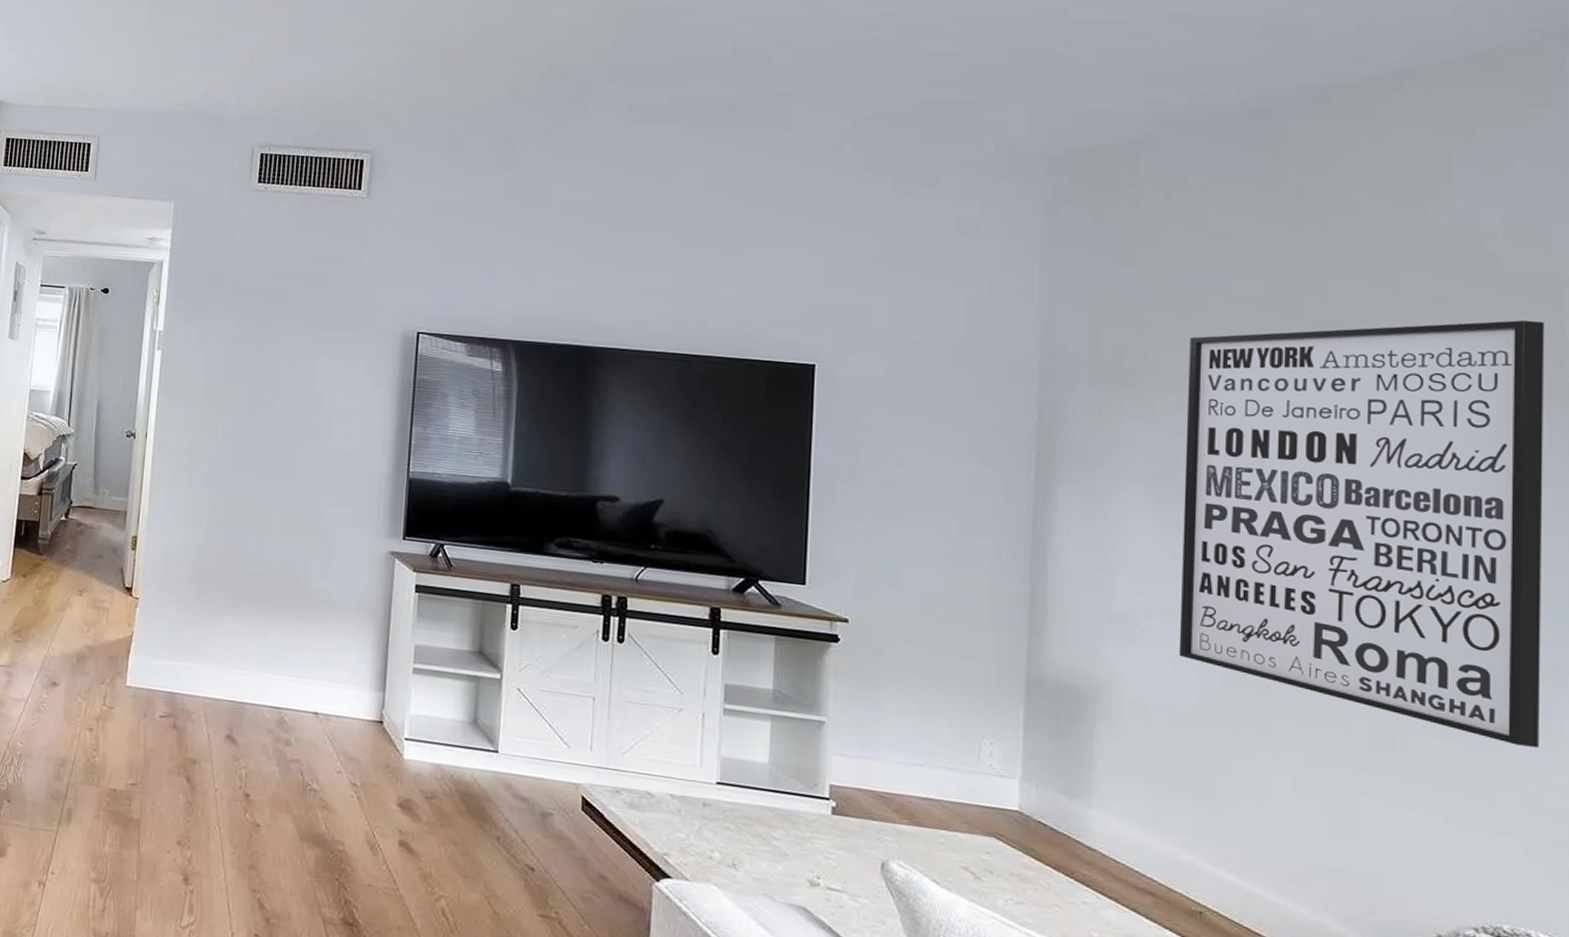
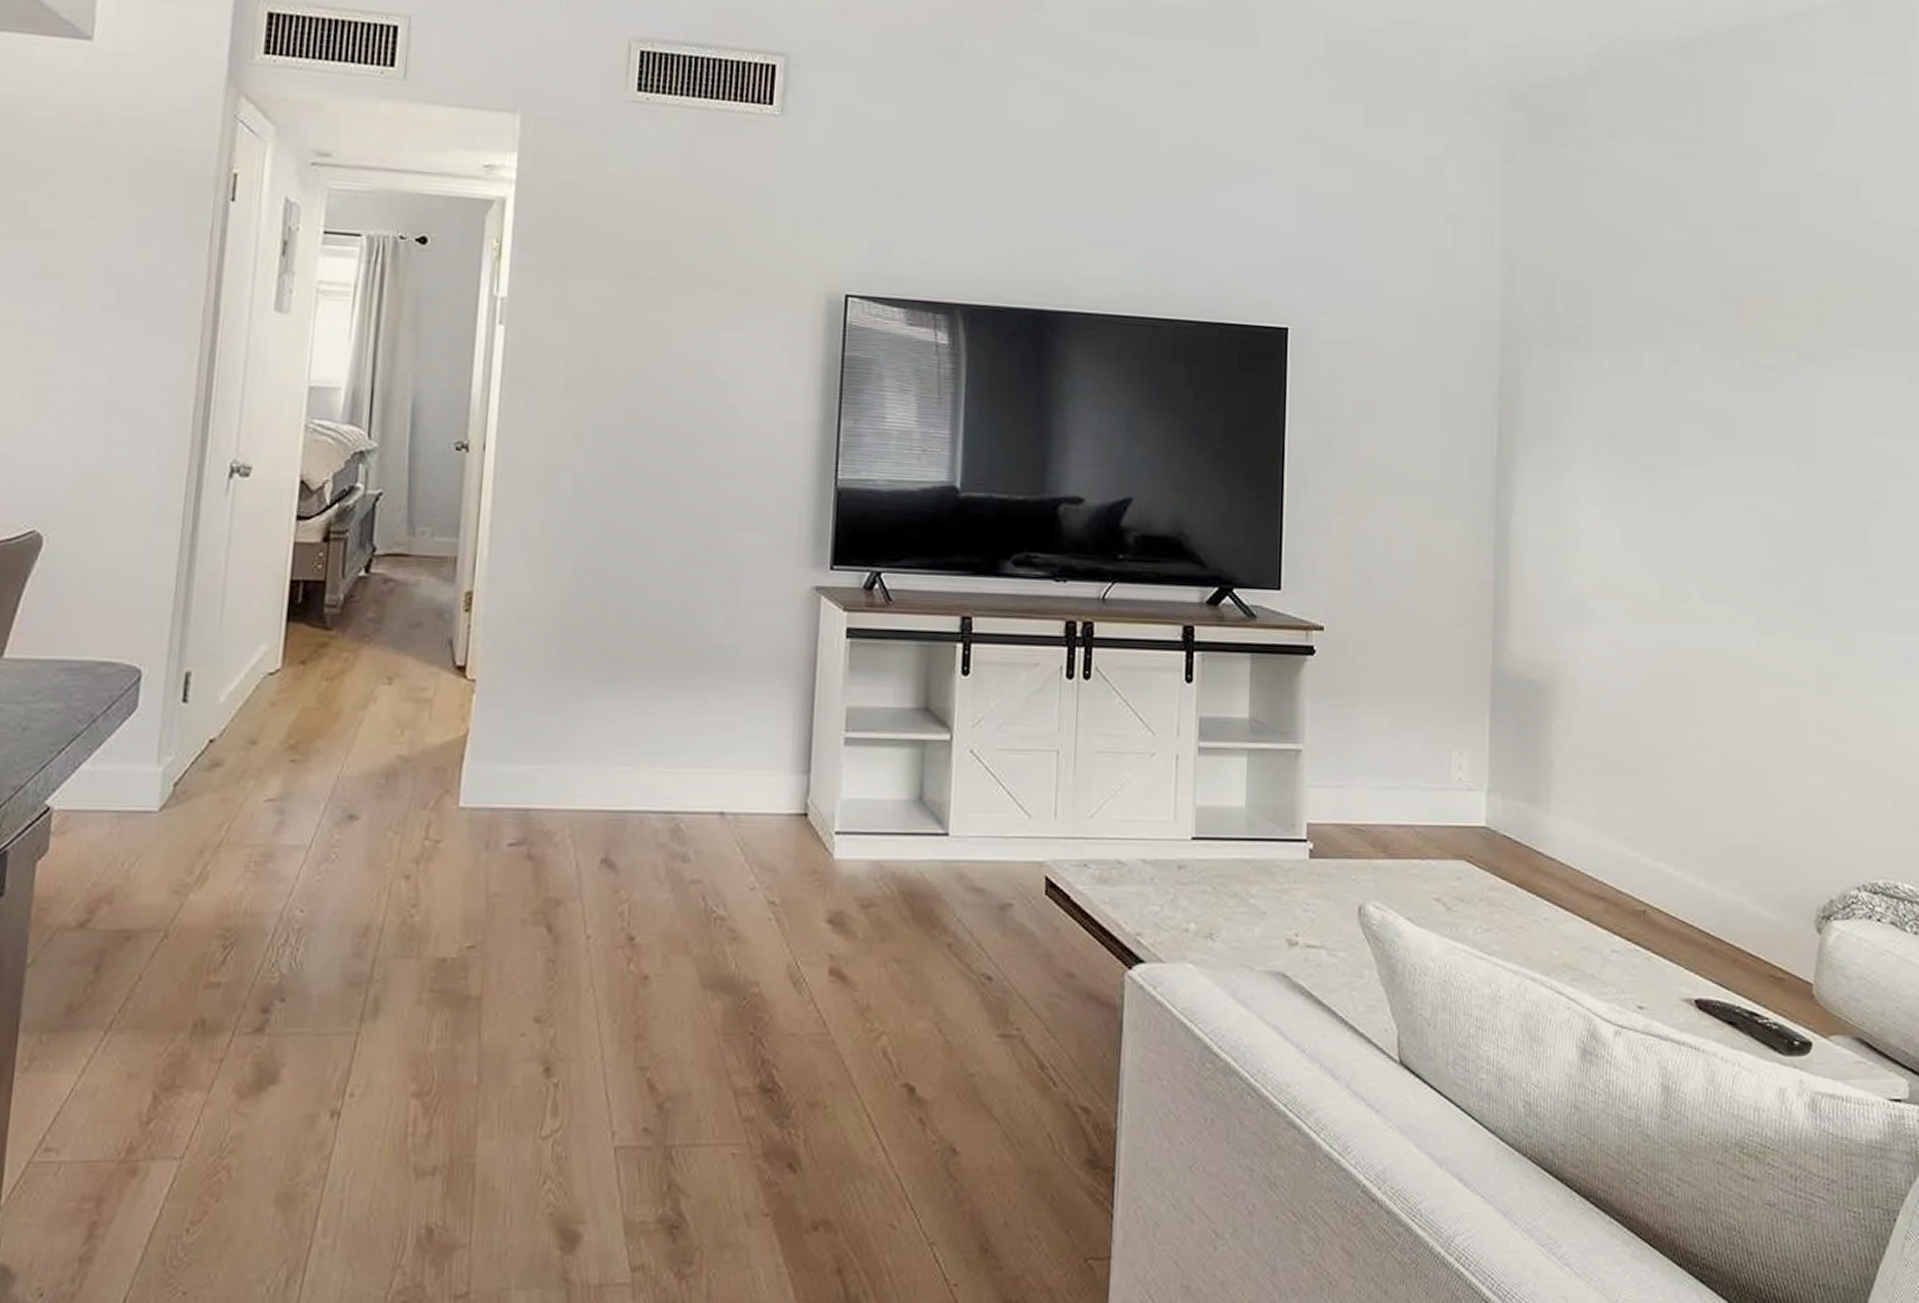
wall art: present [1178,319,1544,748] -> none [1623,269,1904,698]

